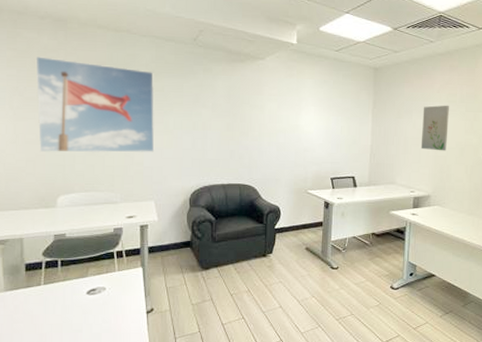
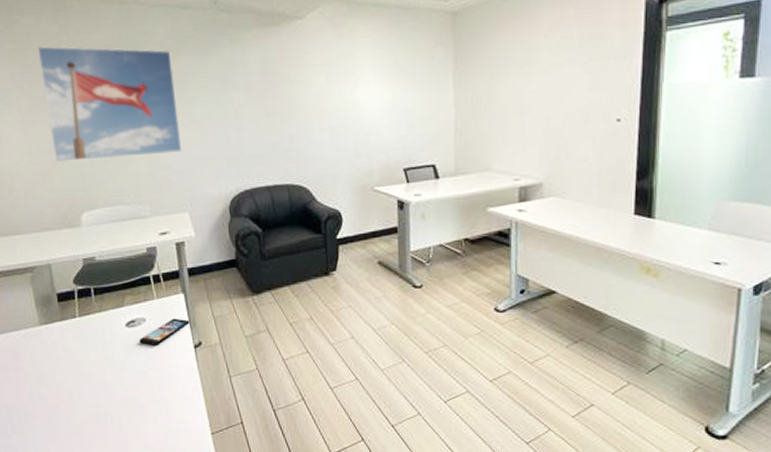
smartphone: none [97,288,145,311] -> present [139,318,190,345]
wall art: present [420,105,449,151] -> none [525,53,564,121]

